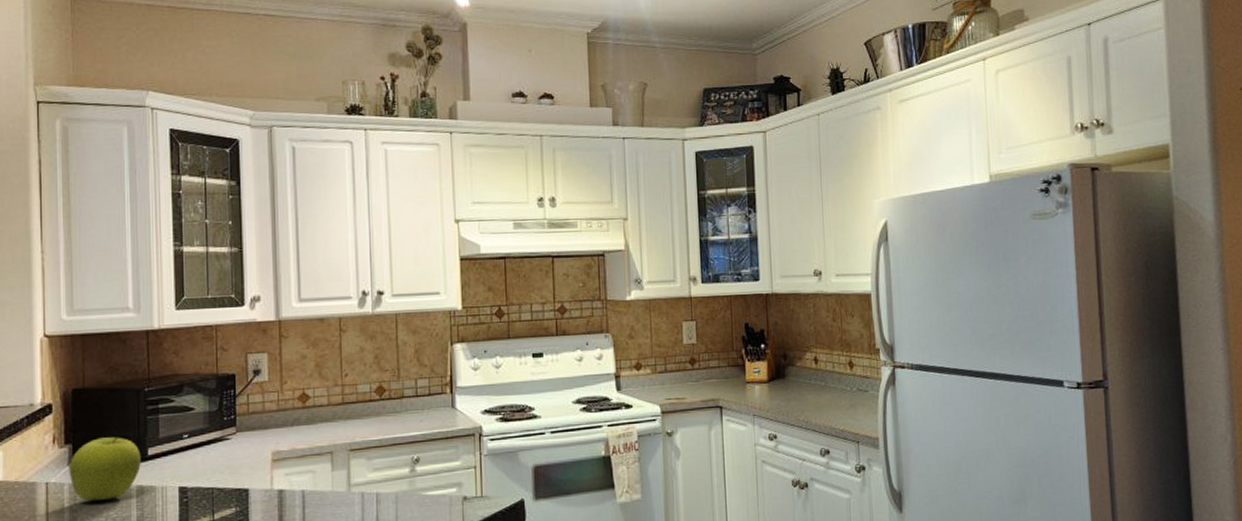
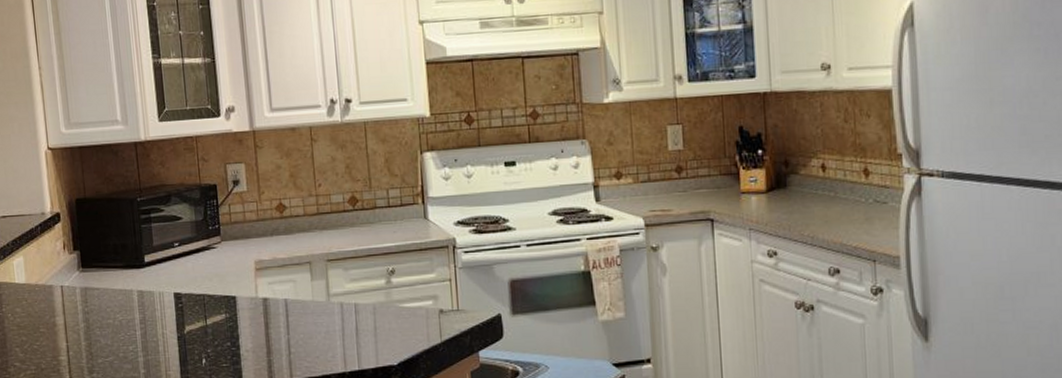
fruit: present [68,437,141,501] -> none [78,244,140,304]

